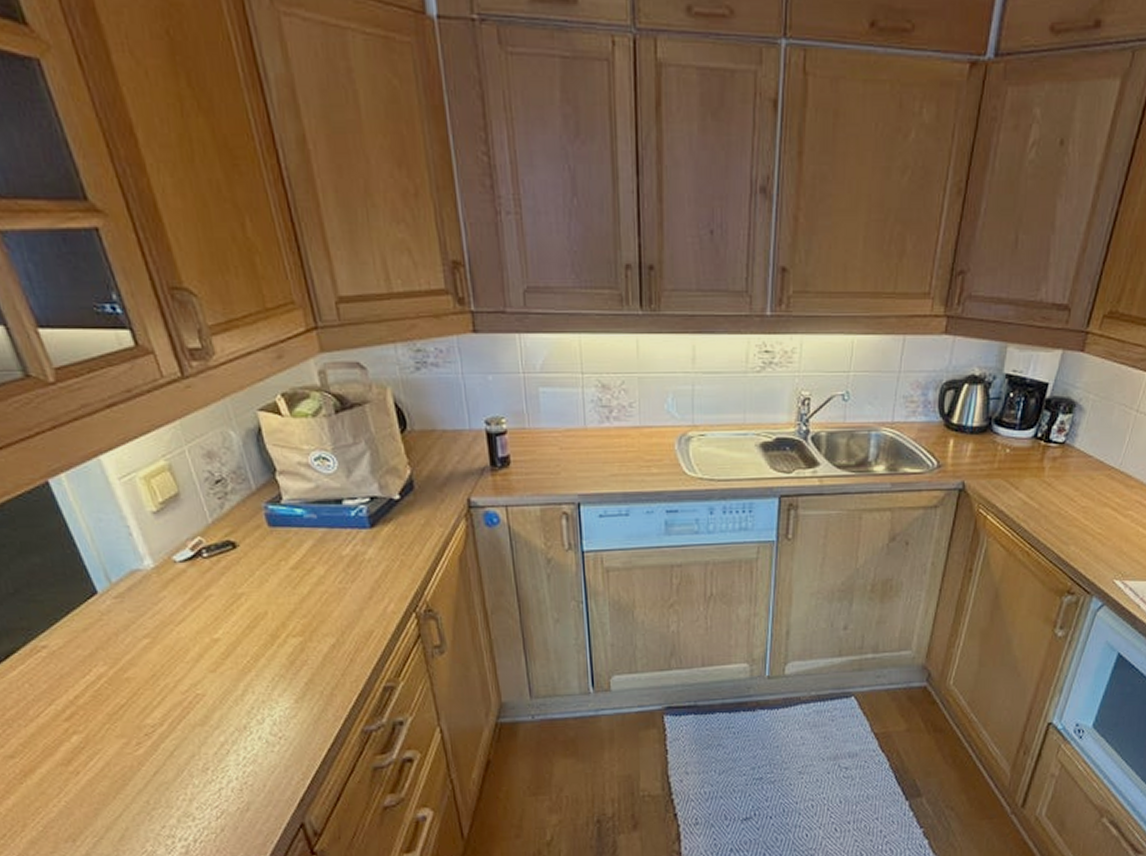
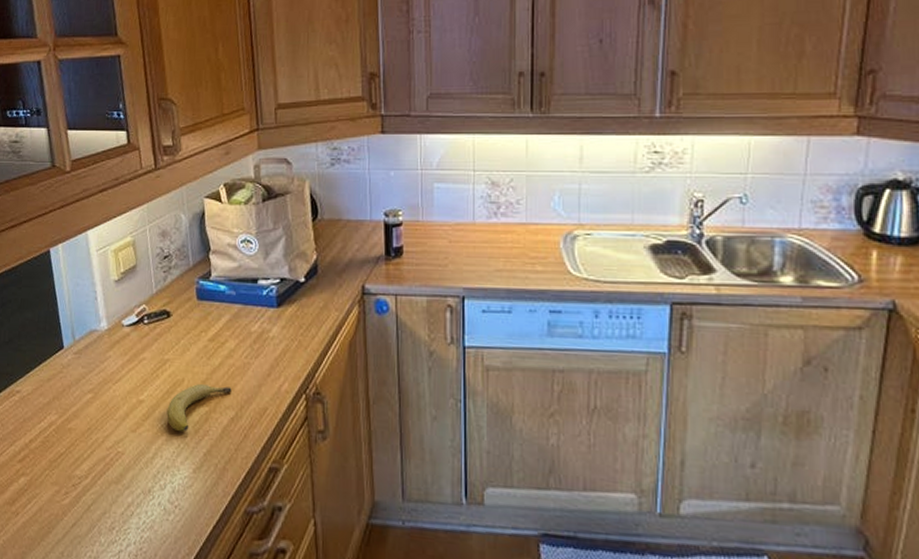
fruit: none [251,614,328,665] -> present [166,383,232,431]

